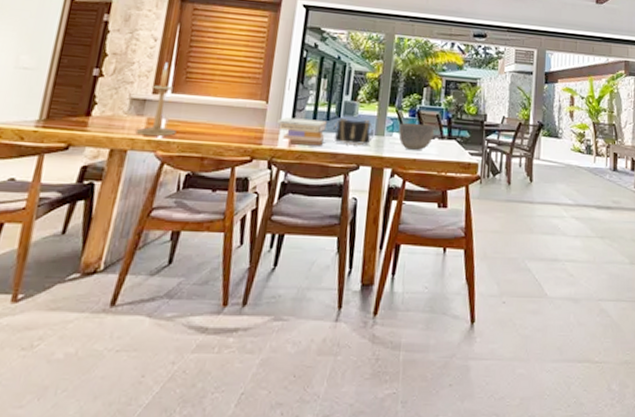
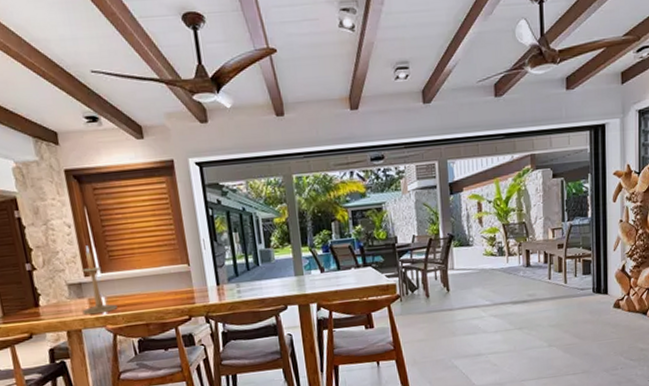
books: present [276,117,327,146] -> none [202,271,251,298]
handbag: present [333,118,375,146] -> none [255,262,295,290]
bowl: present [398,122,434,151] -> none [315,257,350,284]

